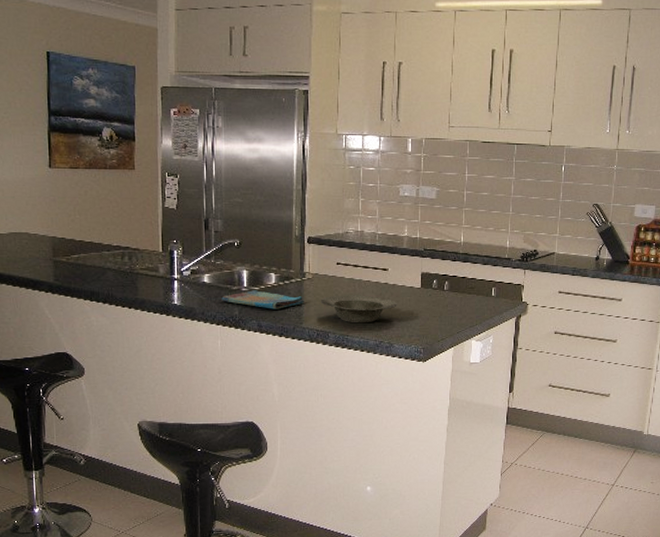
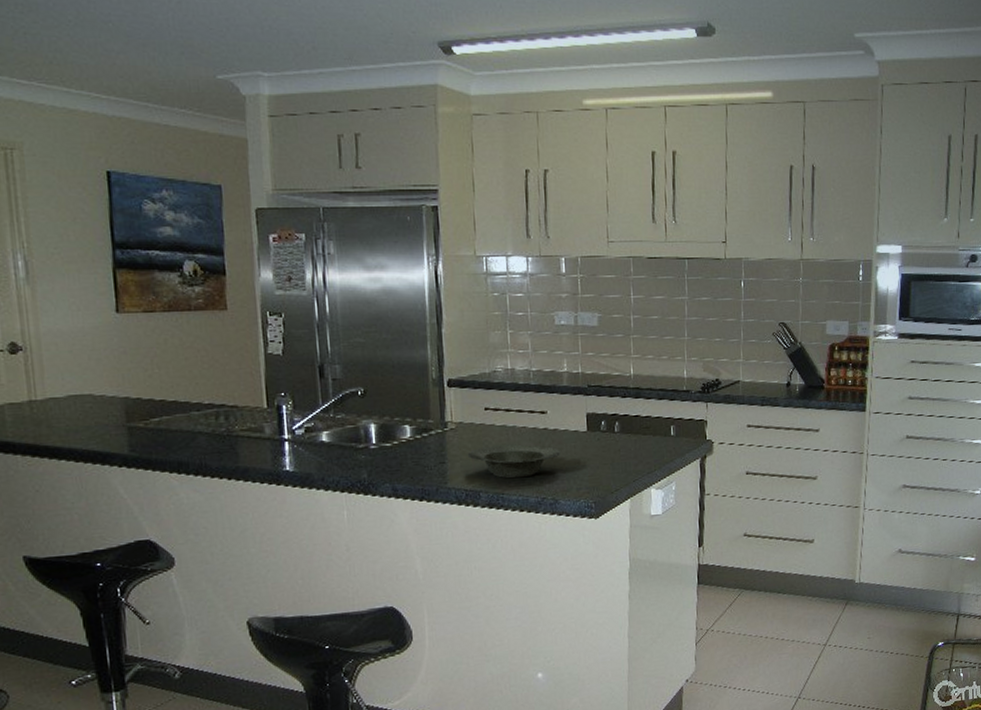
dish towel: present [221,290,304,309] -> none [345,447,448,469]

